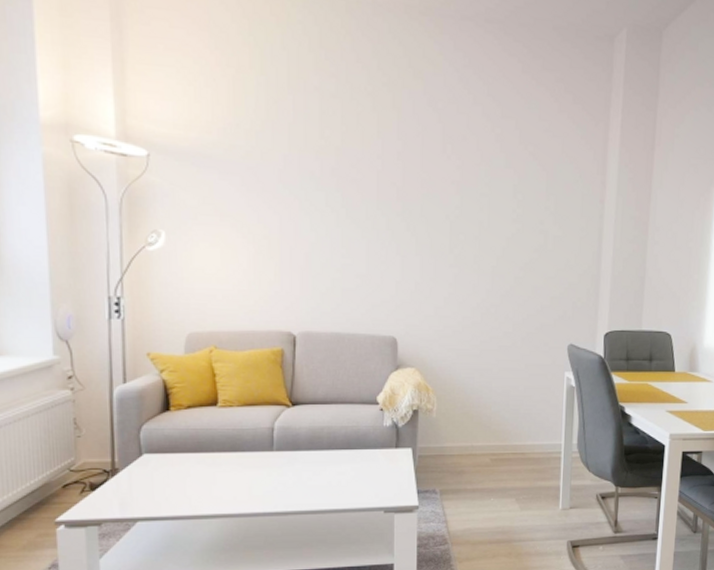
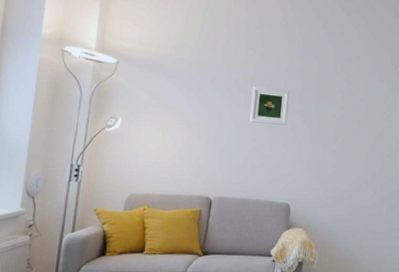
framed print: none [335,181,386,233] -> present [250,87,290,125]

